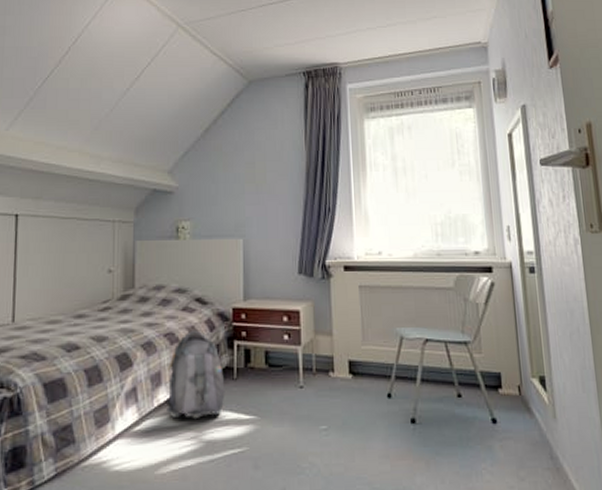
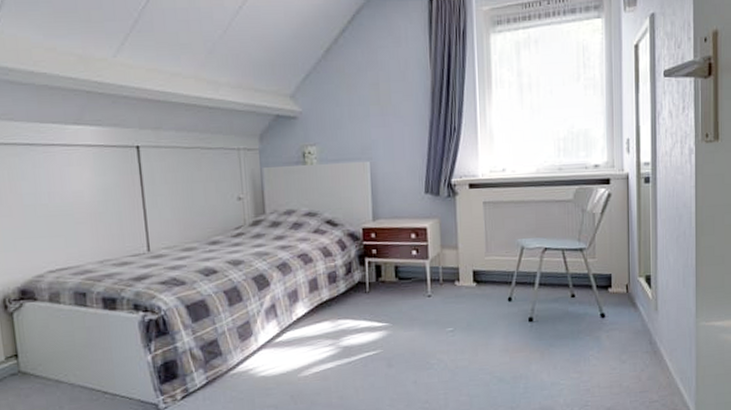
backpack: present [167,330,225,418] -> none [303,250,359,328]

